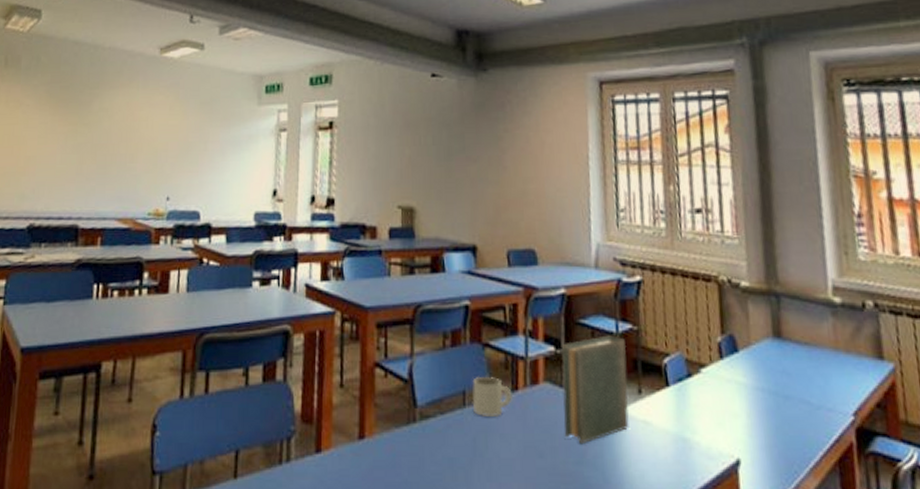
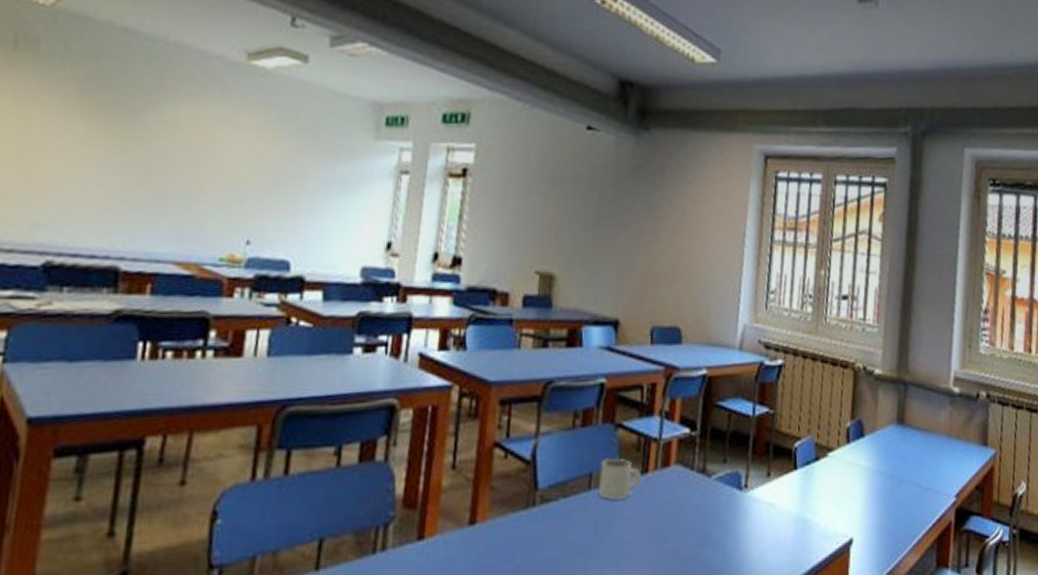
book: present [561,335,629,445] -> none [690,418,761,527]

